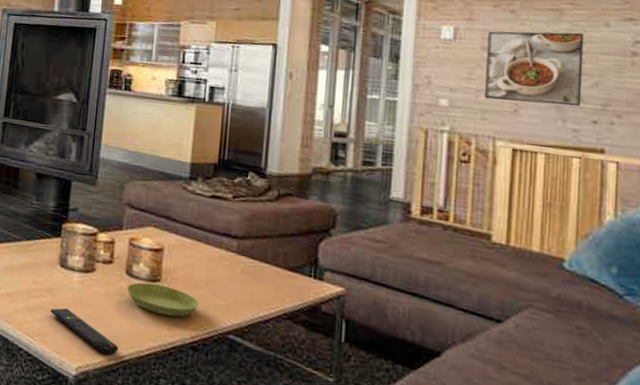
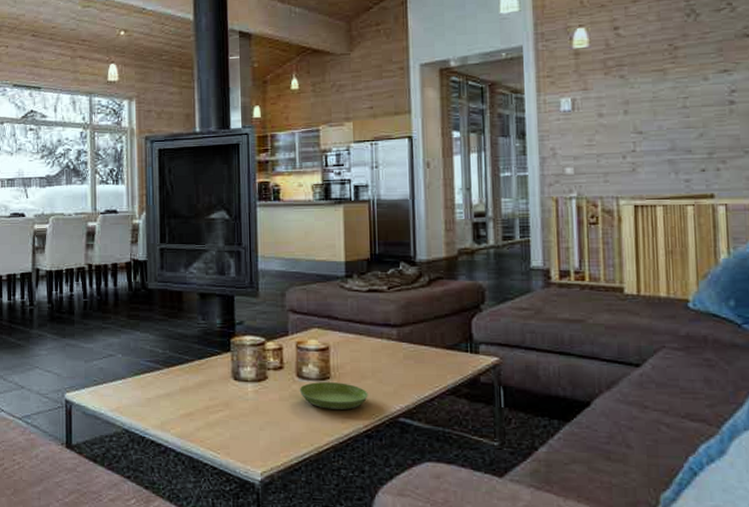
remote control: present [50,307,118,355] -> none [229,418,298,456]
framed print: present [485,31,585,107] -> none [602,89,690,162]

